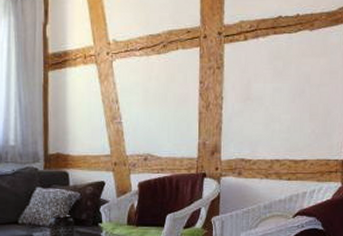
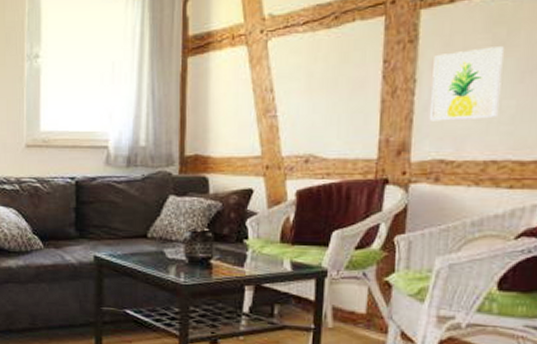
wall art: none [233,75,281,130] -> present [429,46,504,121]

